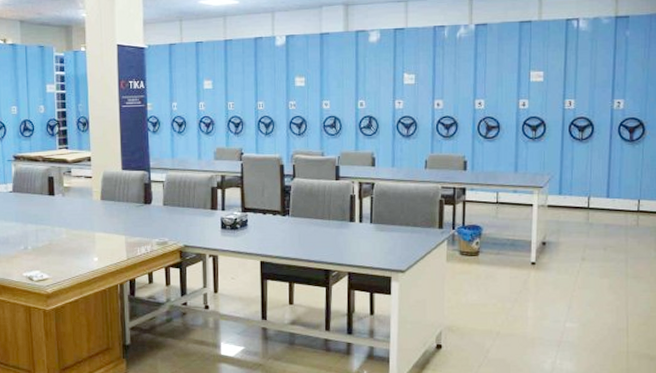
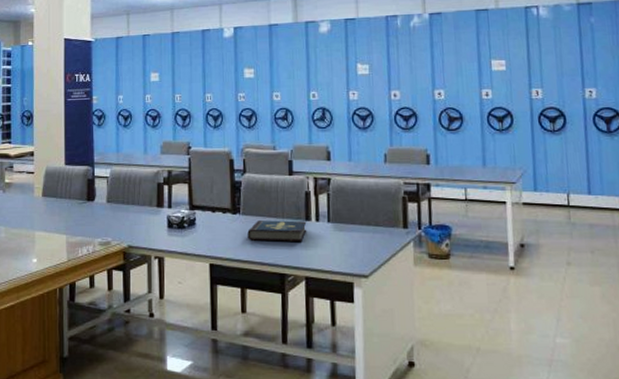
book: none [296,221,351,241] -> present [247,220,307,242]

